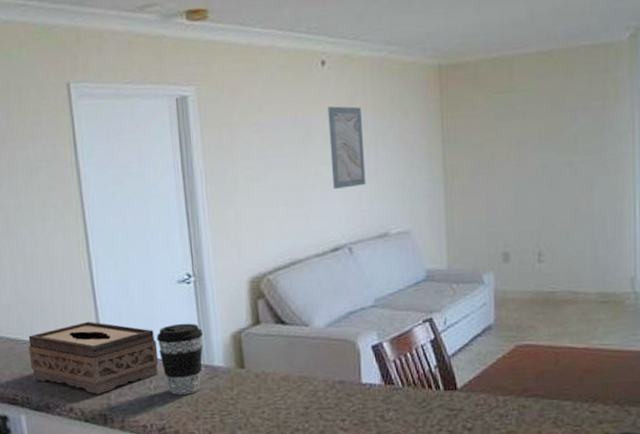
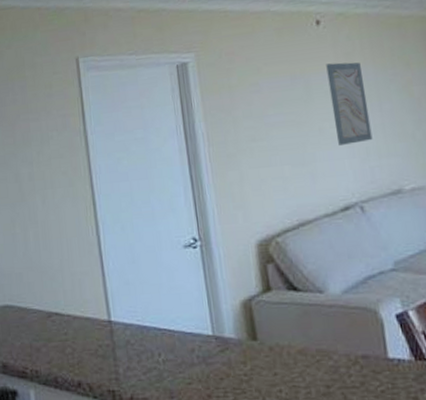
tissue box: present [28,321,159,394] -> none [38,289,167,368]
coffee cup: present [156,323,203,395] -> none [164,290,213,370]

